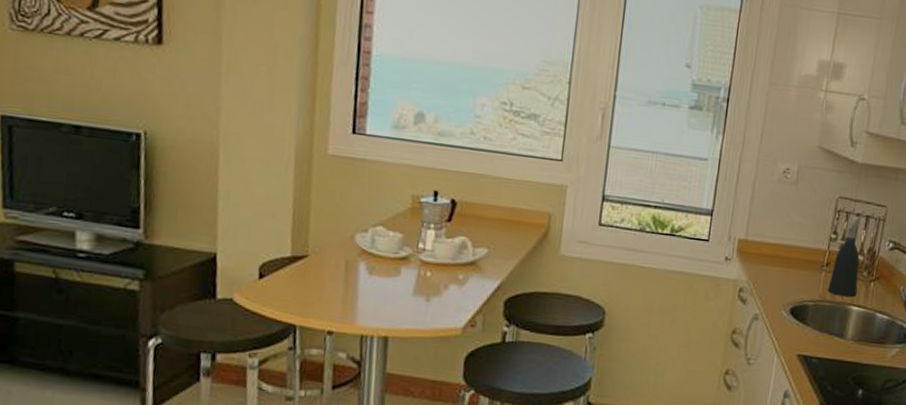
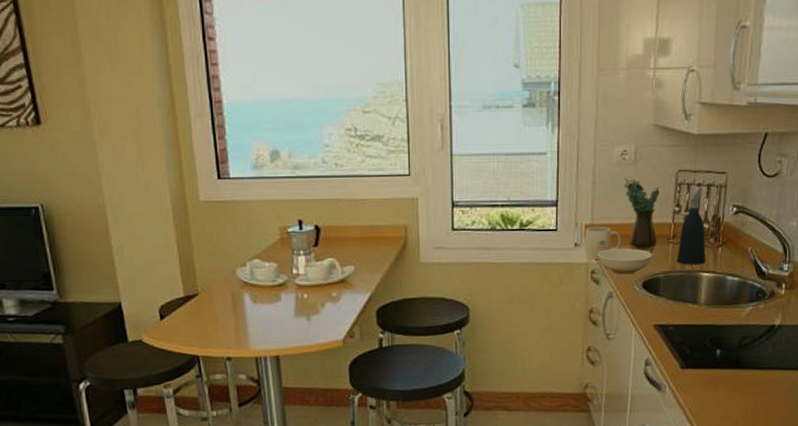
mug: none [734,242,774,279] -> present [584,227,621,261]
bowl: none [748,268,804,298] -> present [598,248,653,275]
vase: none [781,197,819,279] -> present [624,178,660,254]

